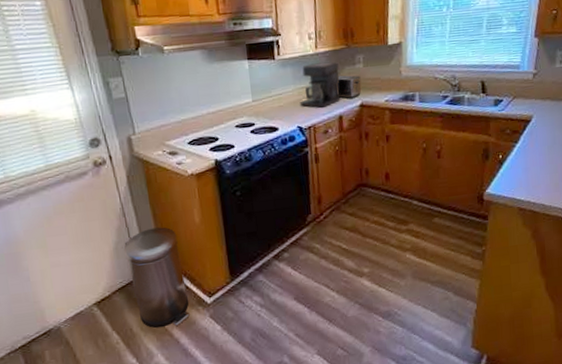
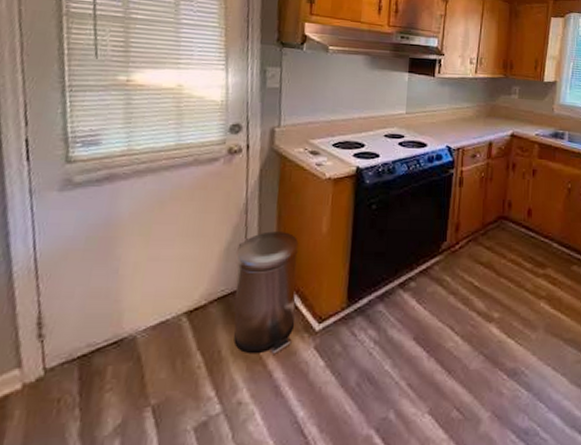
coffee maker: present [299,62,341,108] -> none [452,87,495,131]
toaster: present [337,75,362,99] -> none [490,102,515,128]

